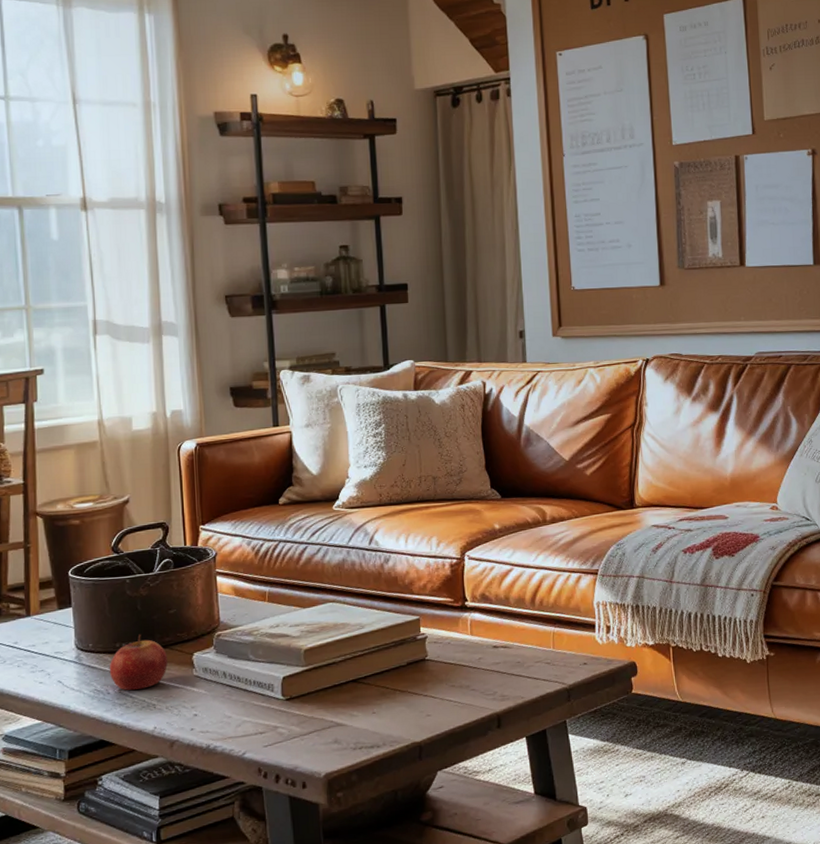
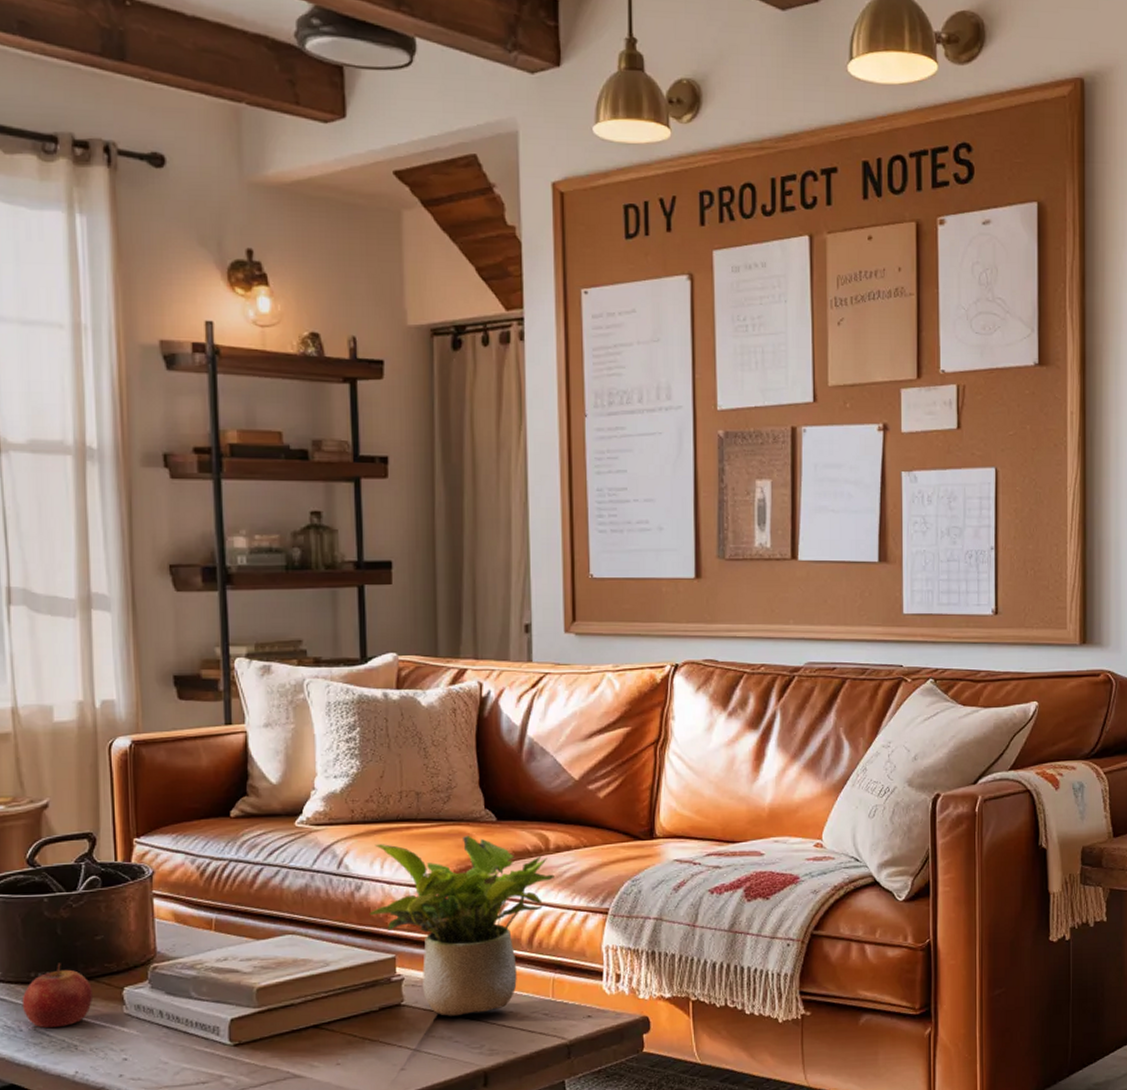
potted plant: none [397,512,551,668] -> present [369,836,554,1016]

